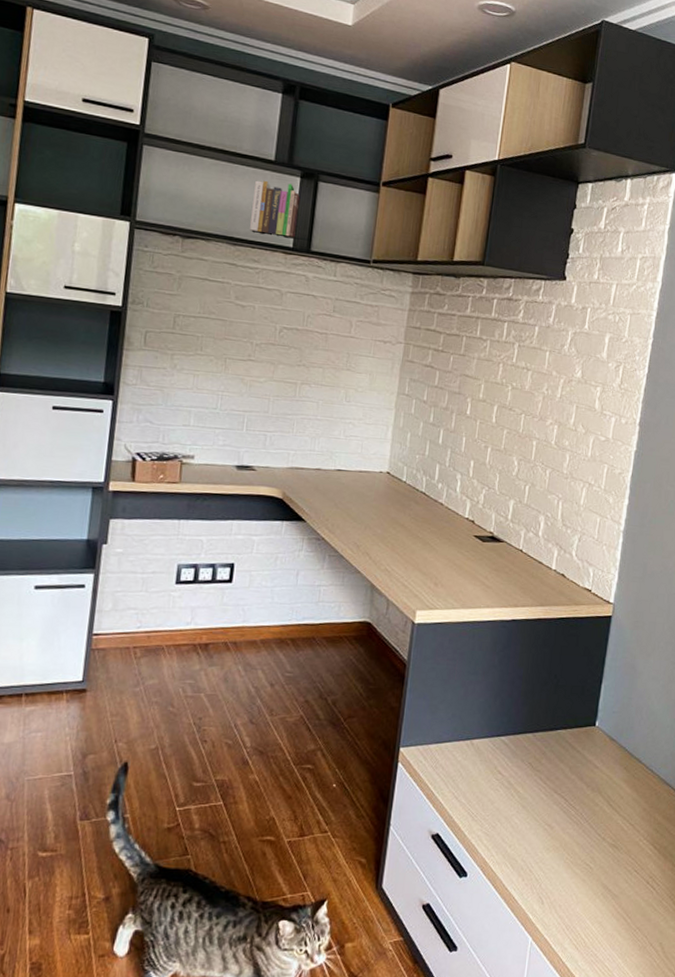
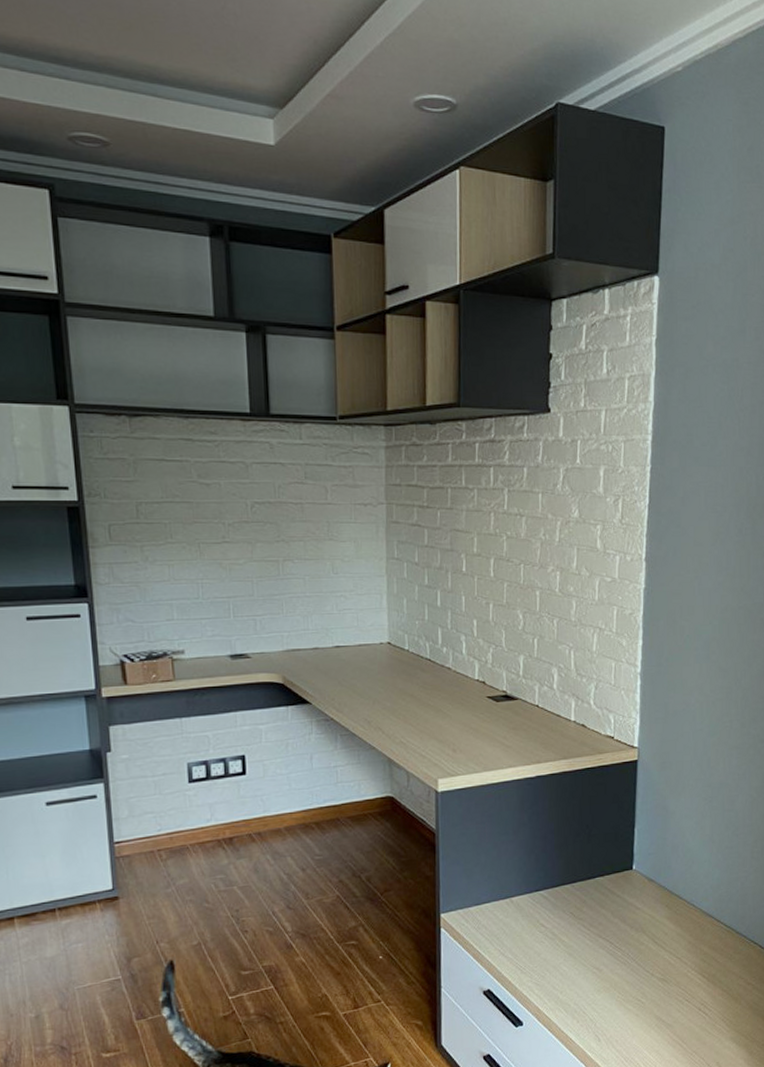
books: present [250,180,301,239] -> none [197,340,252,403]

